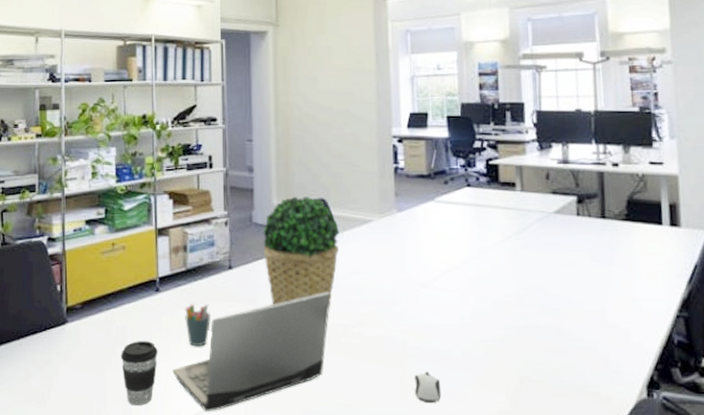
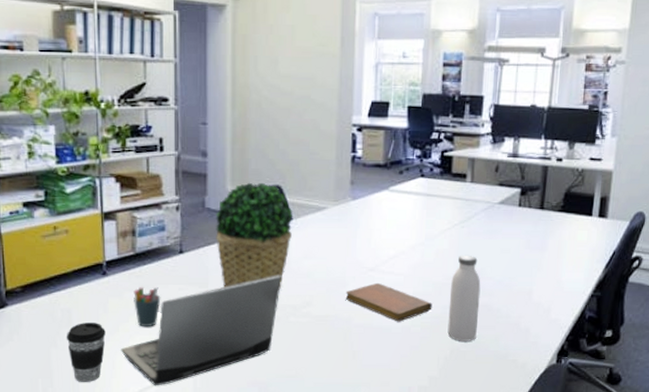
notebook: none [398,300,494,345] -> present [345,282,432,322]
computer mouse: present [415,372,442,404] -> none [356,346,380,373]
water bottle: none [512,269,548,369] -> present [447,255,481,341]

